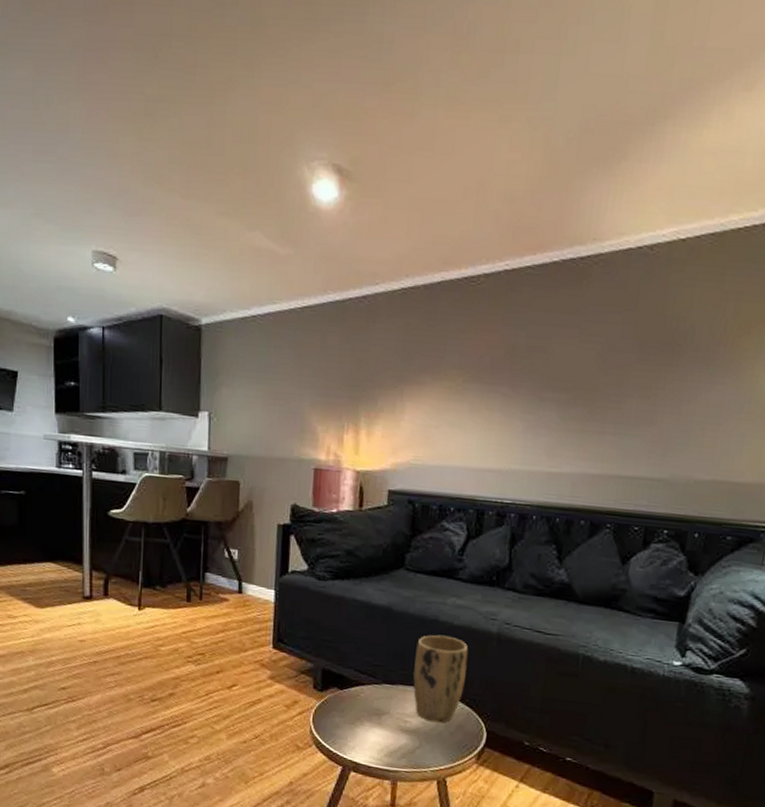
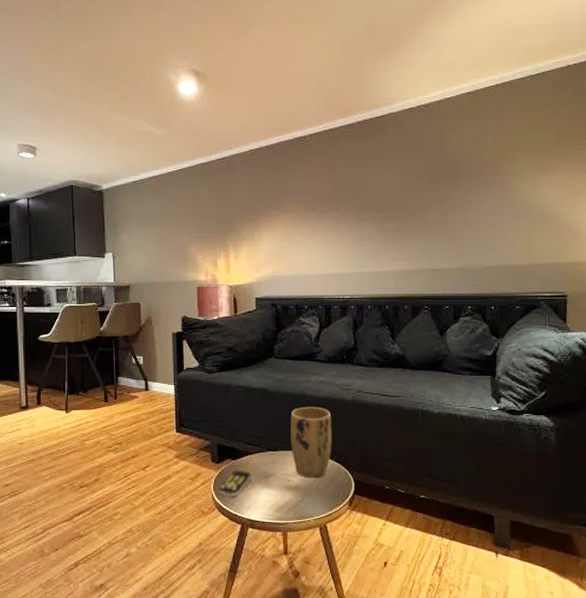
remote control: none [319,701,362,733] -> present [219,470,252,497]

